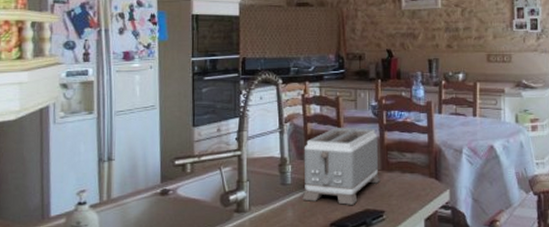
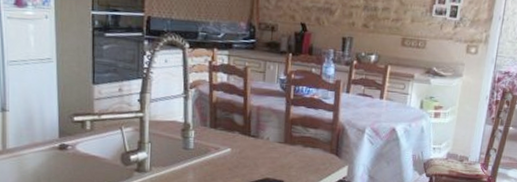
toaster: present [302,128,380,205] -> none [204,98,283,173]

